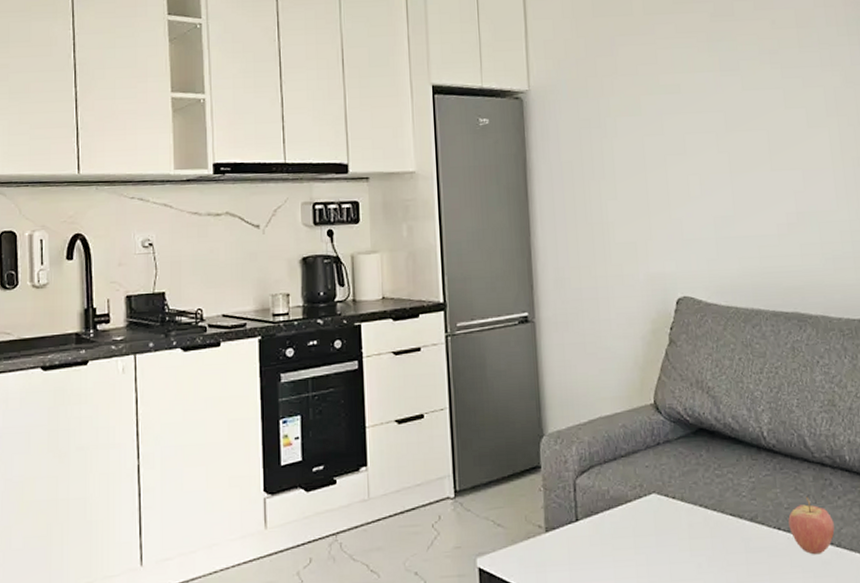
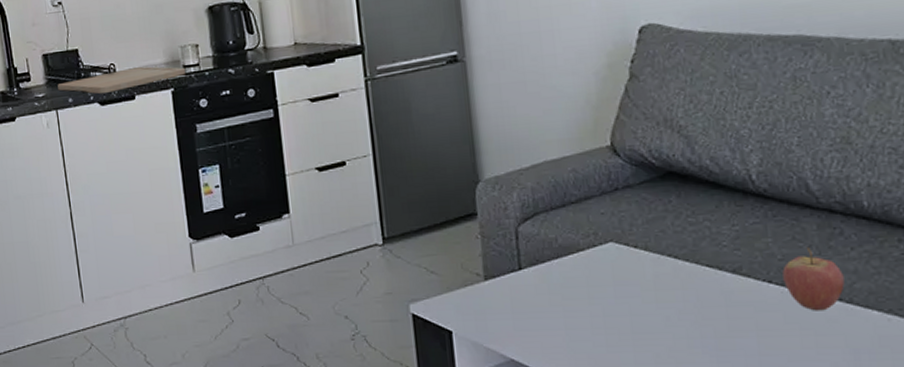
cutting board: none [139,312,275,340] -> present [57,66,186,94]

